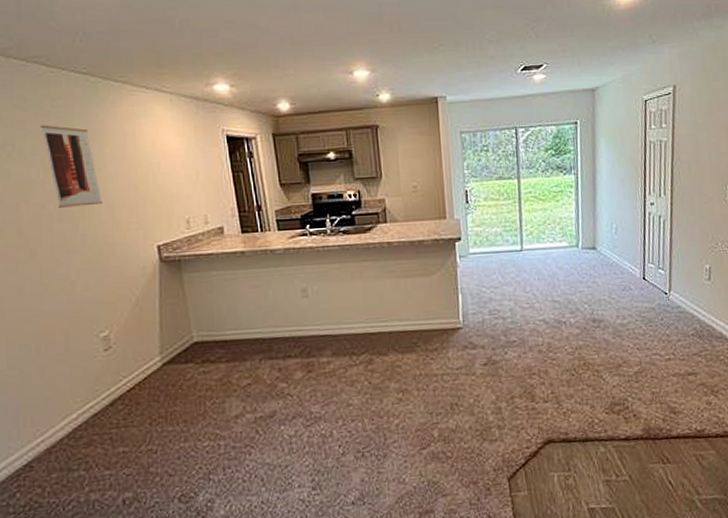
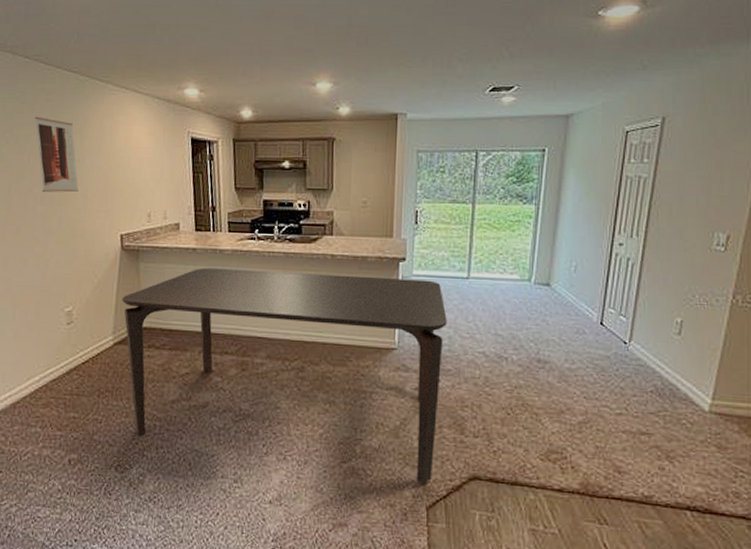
dining table: none [166,256,510,459] -> present [122,268,447,484]

